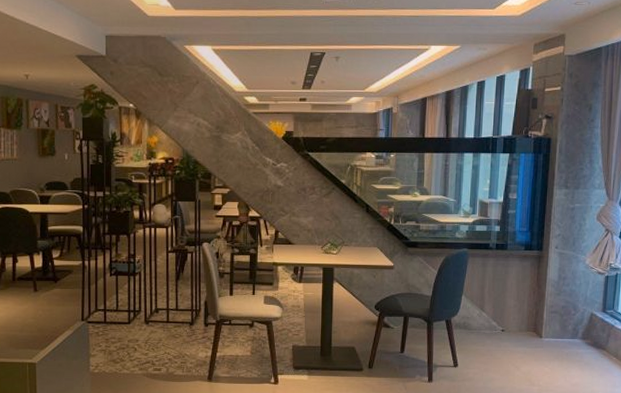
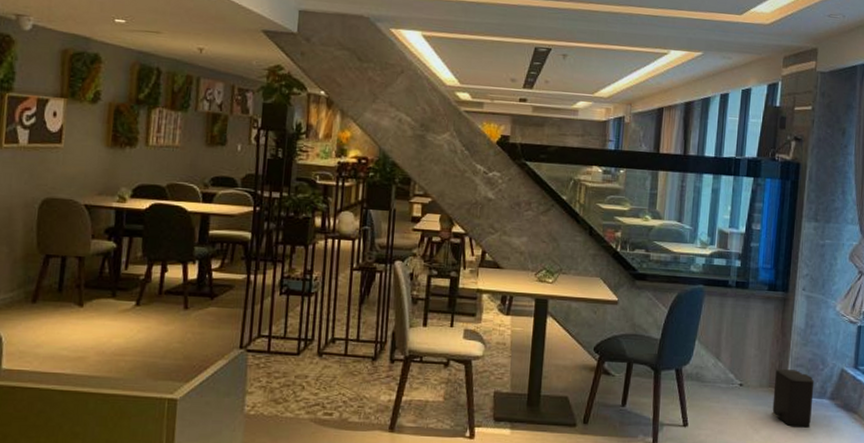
pedal bin: none [530,316,567,363] -> present [772,369,814,428]

